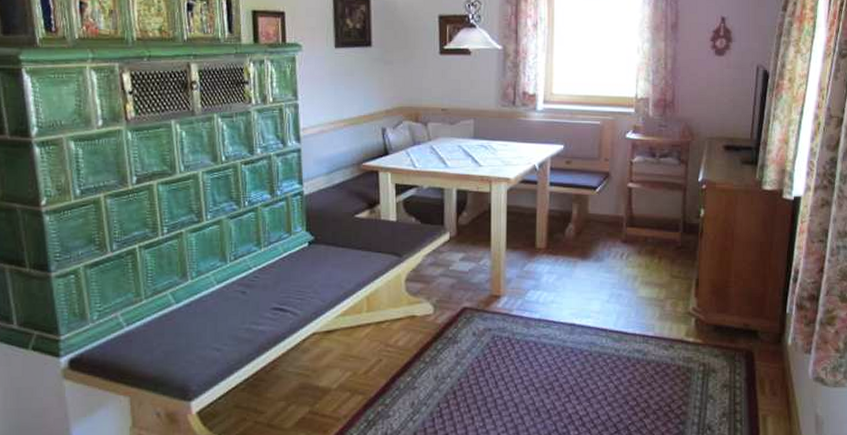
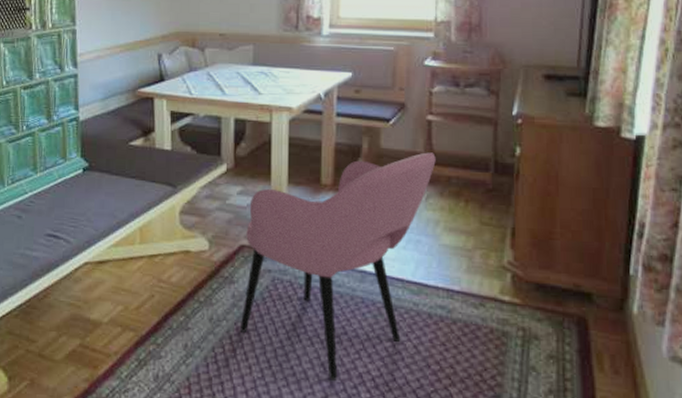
armchair: none [463,216,635,423] -> present [239,152,436,381]

